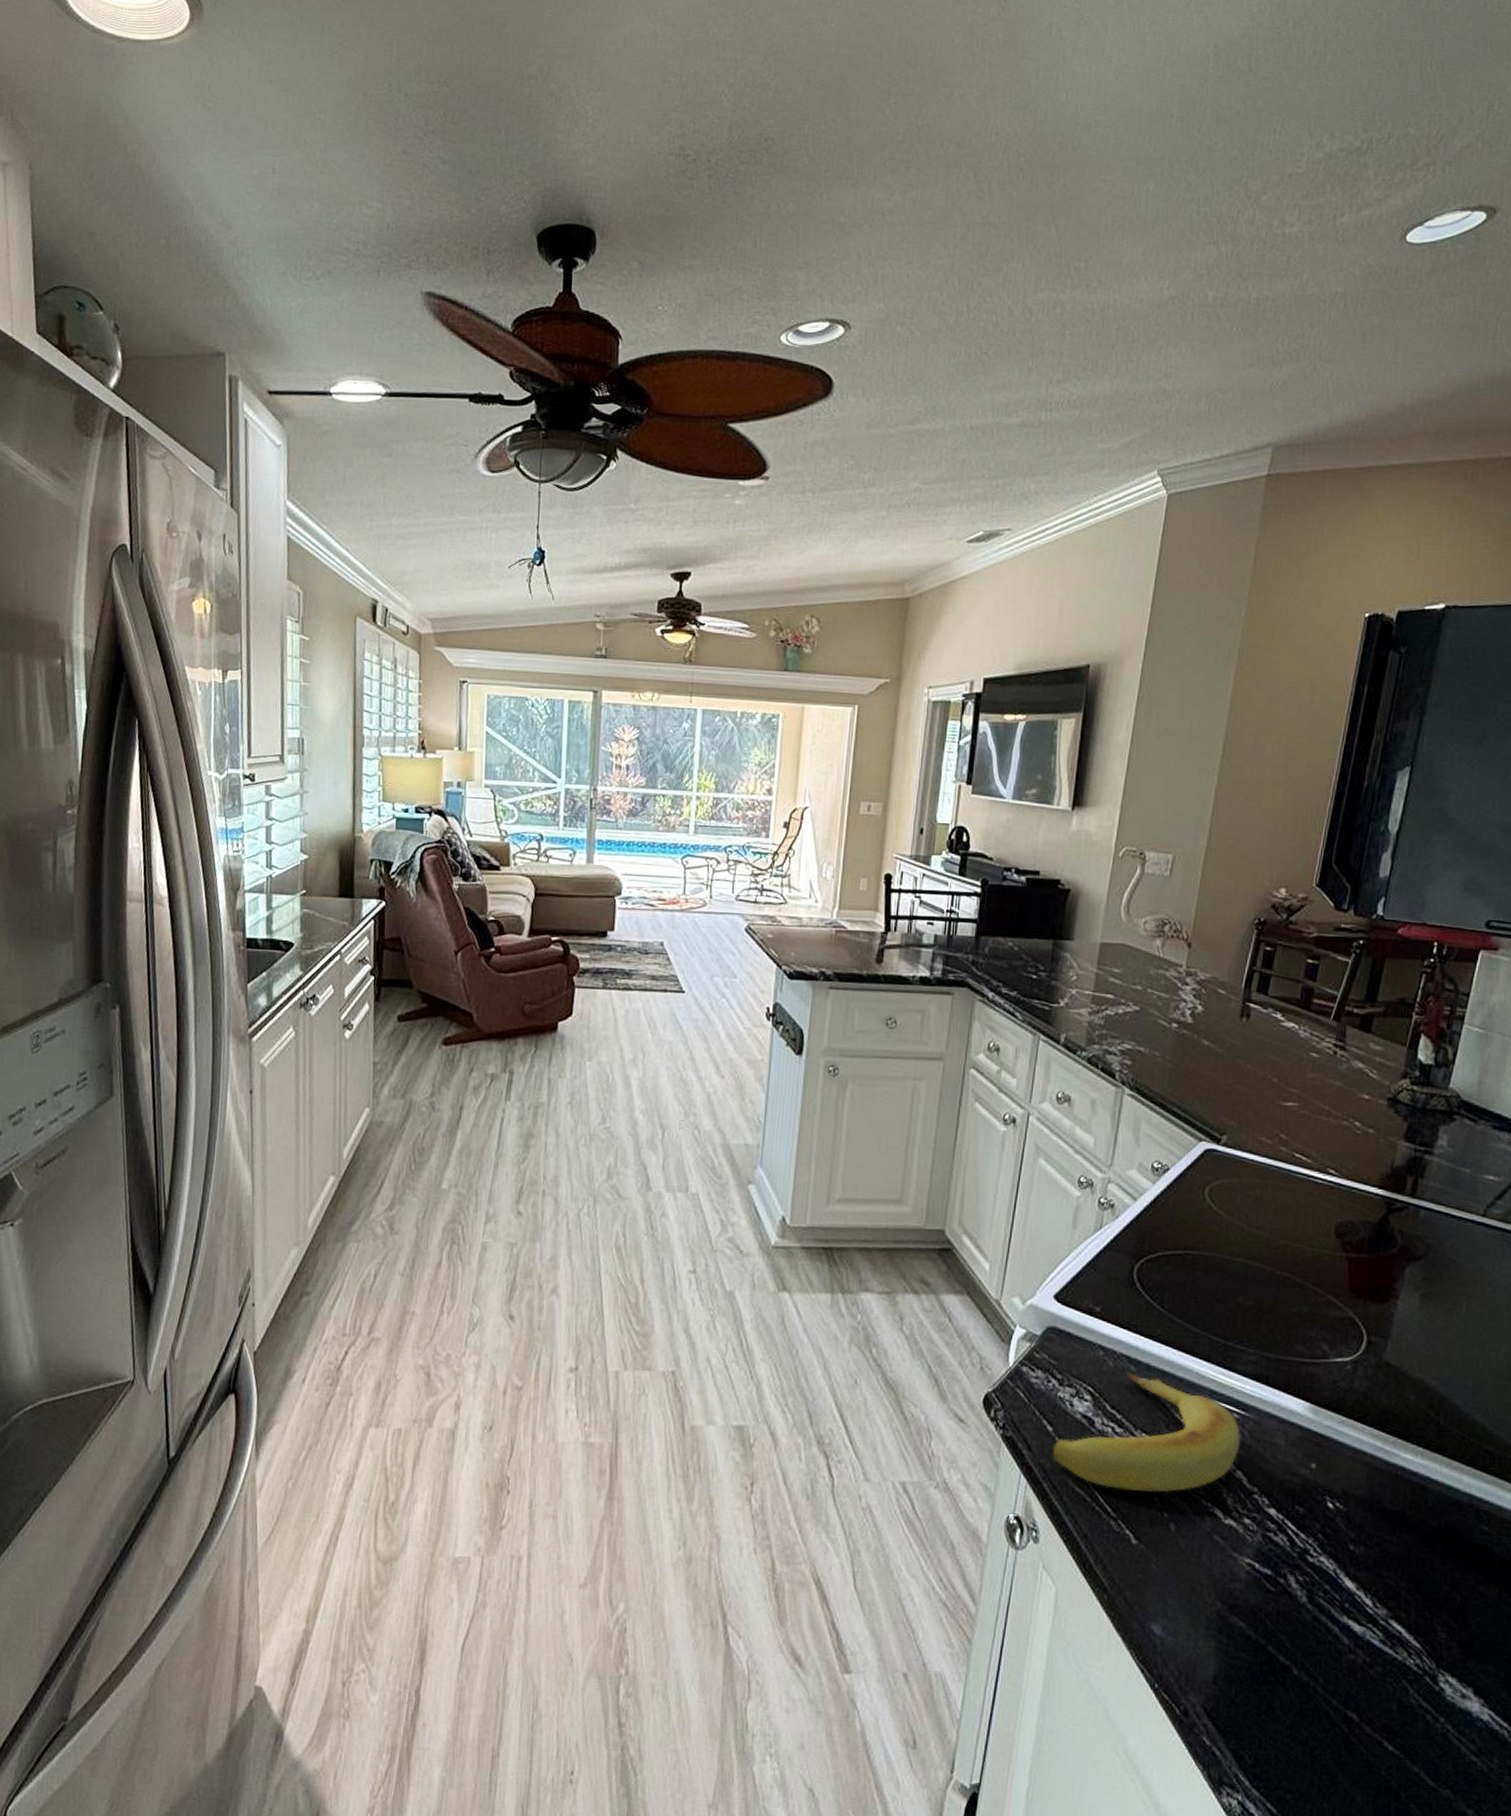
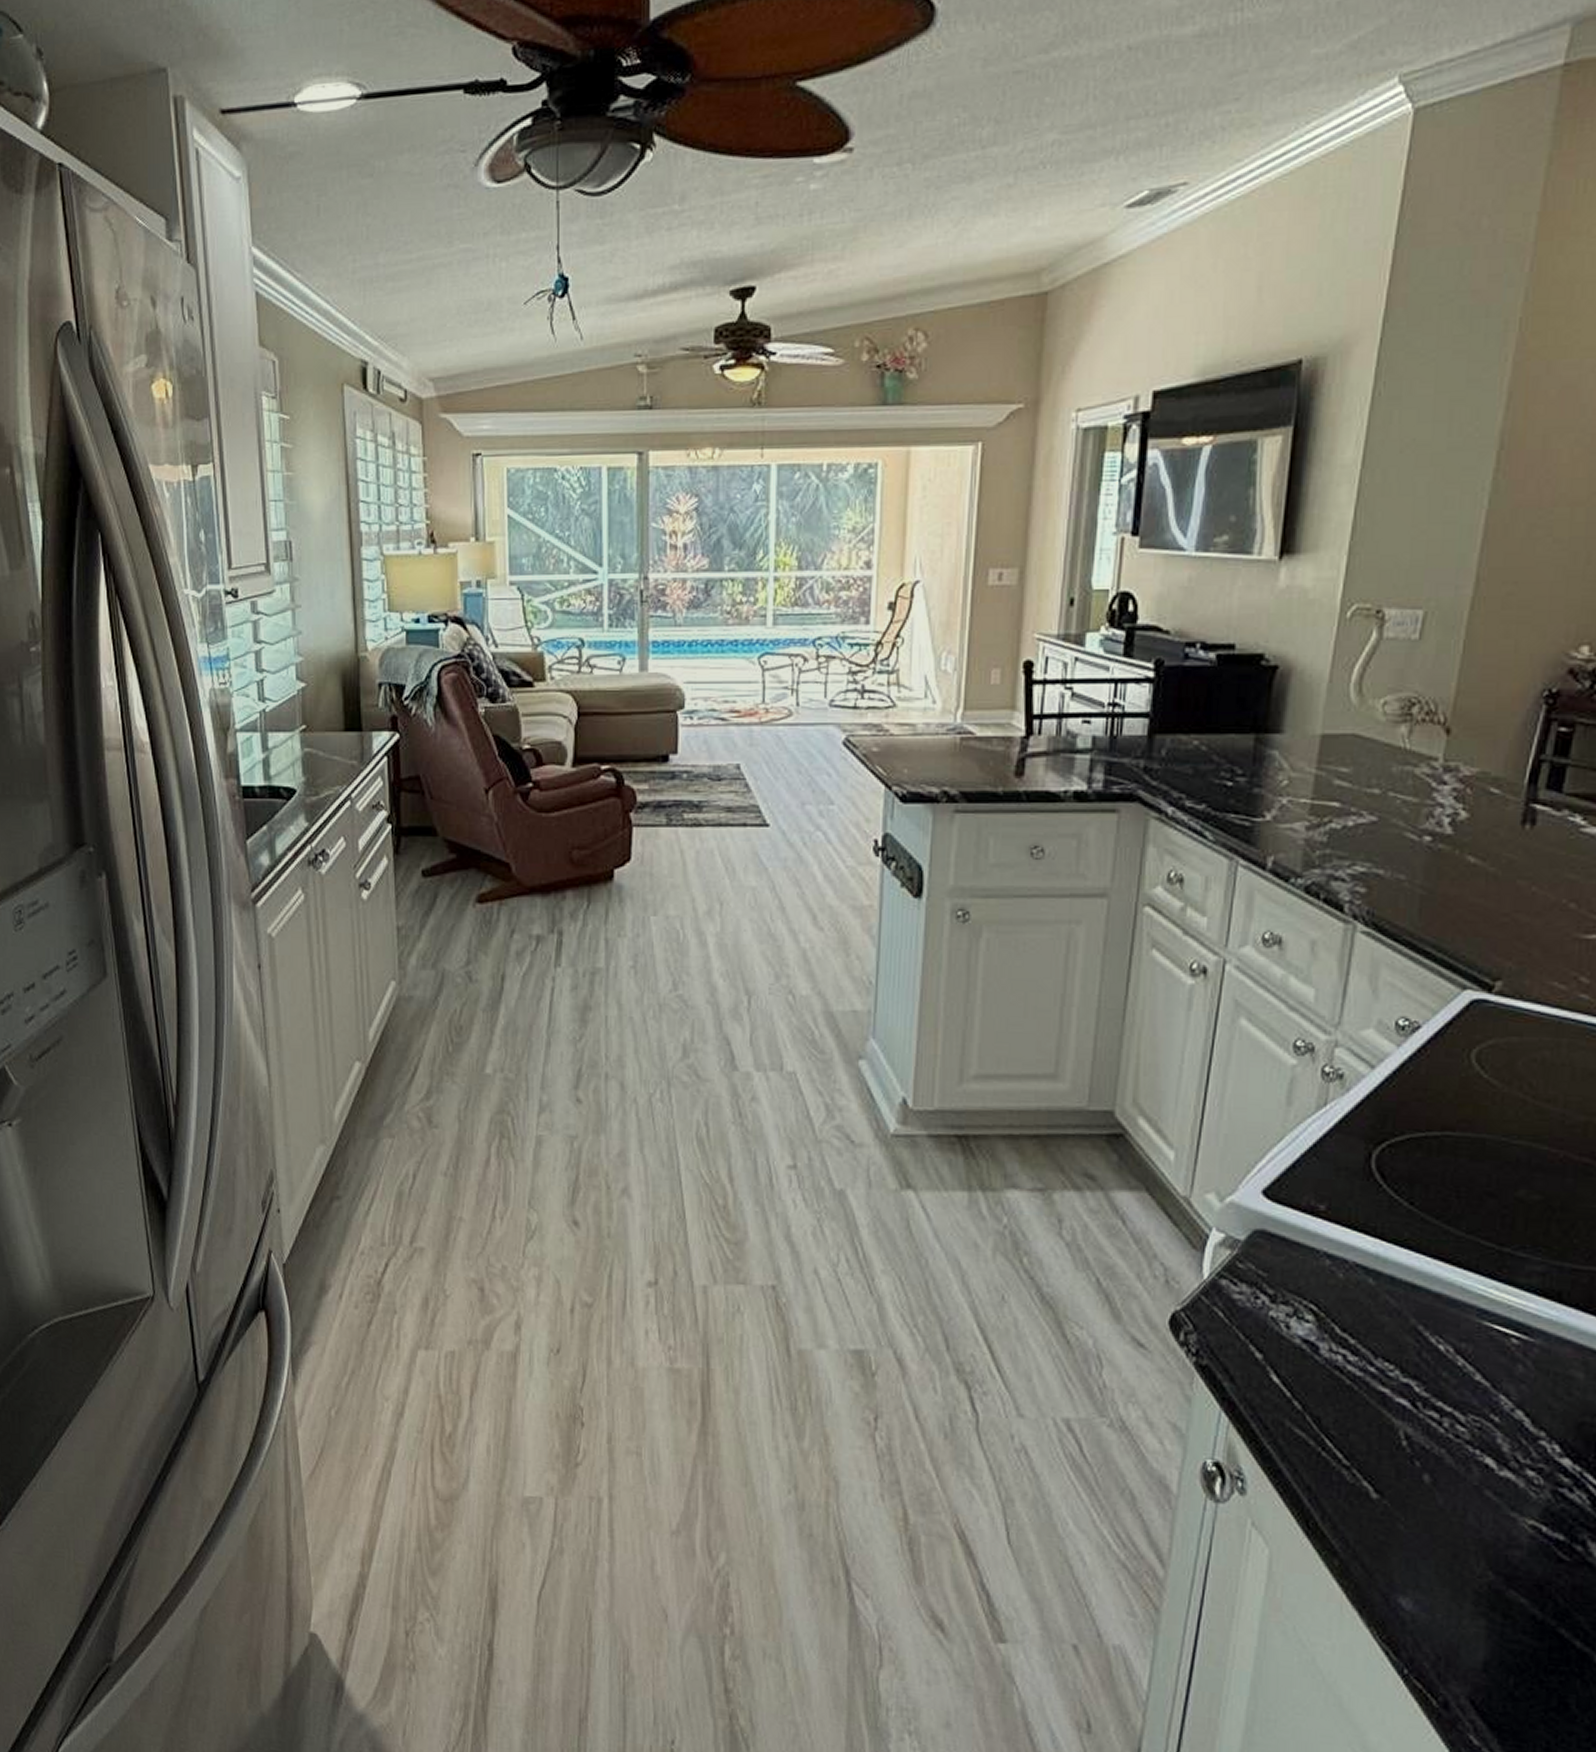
banana: present [1052,1372,1240,1493] -> none [1262,1285,1521,1437]

